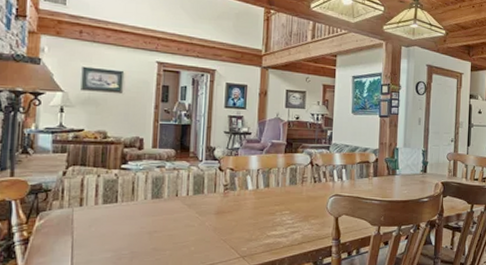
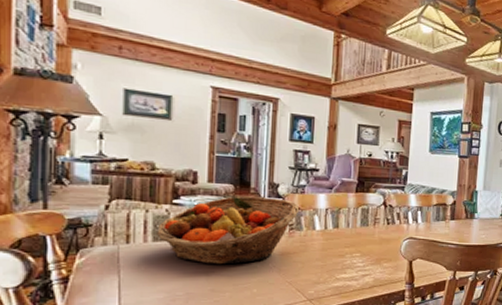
fruit basket: none [106,159,234,224] -> present [157,196,300,265]

